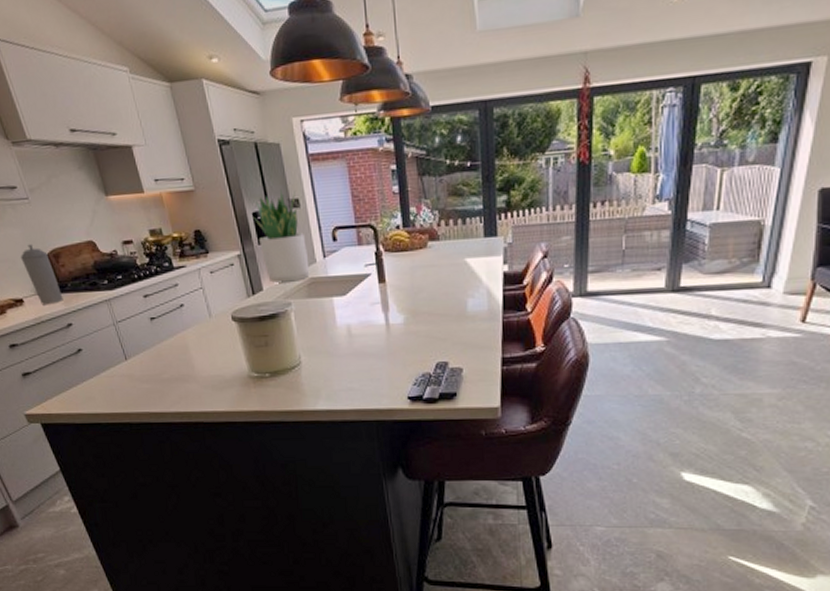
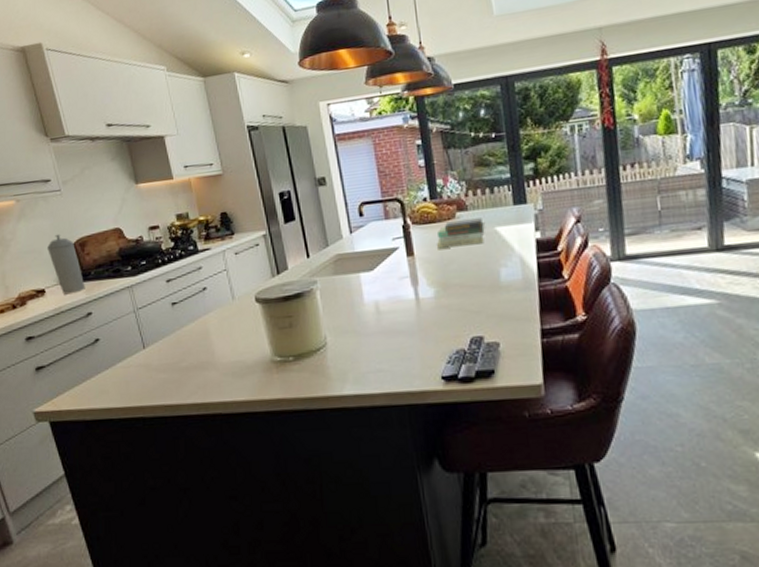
planter: present [253,190,310,283] -> none [279,169,337,261]
books: none [408,248,456,277] -> present [436,218,486,249]

